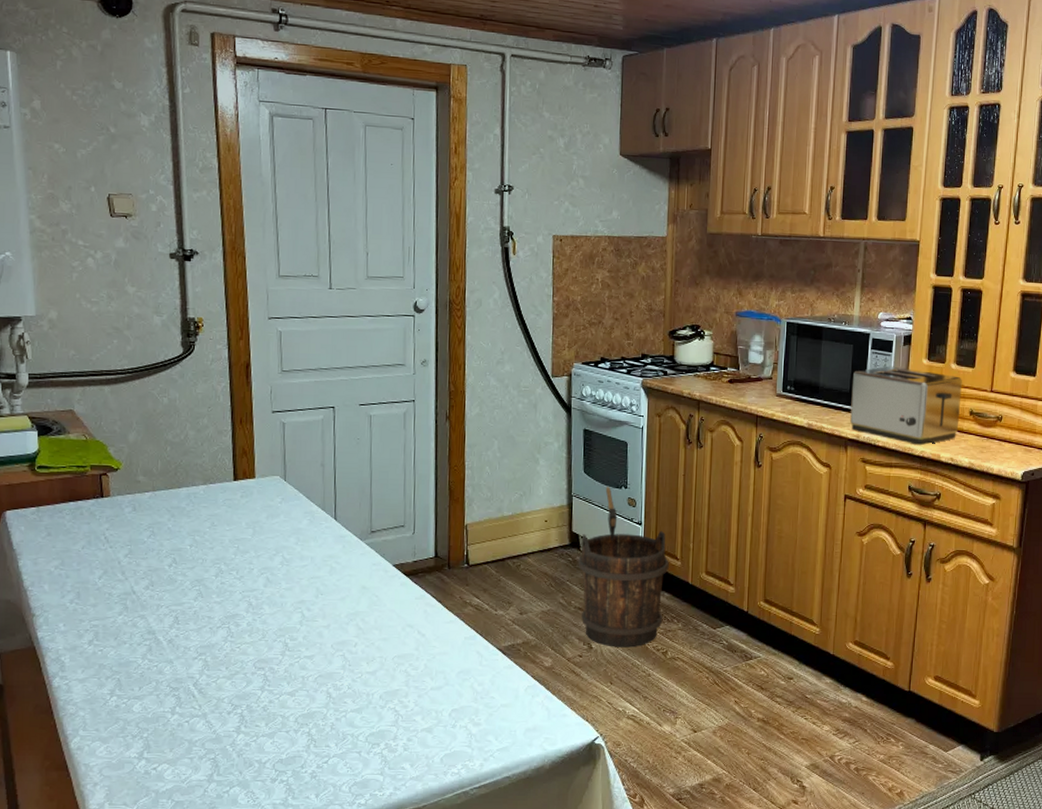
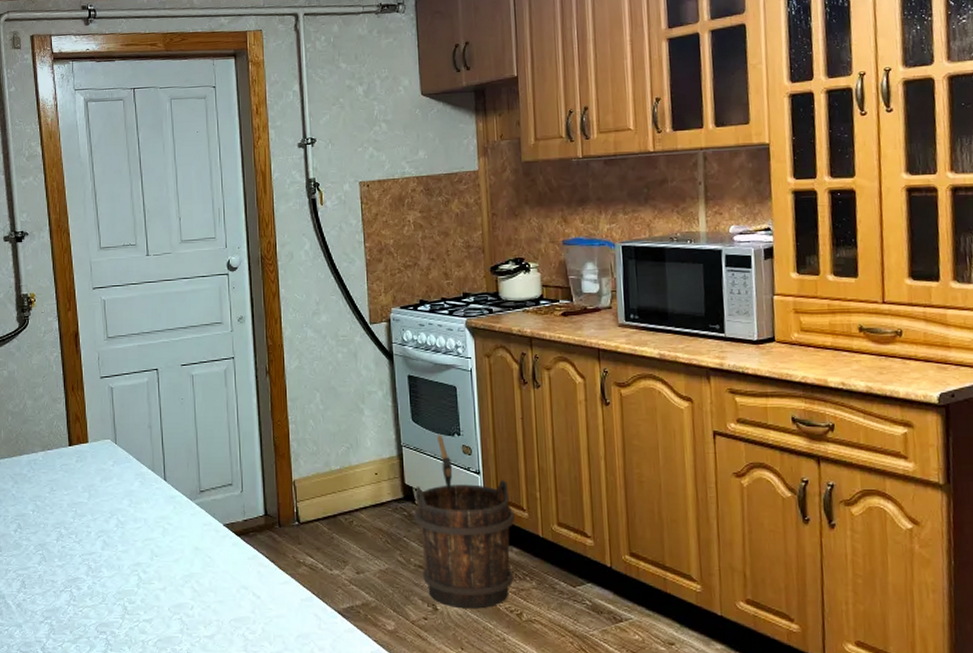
toaster: present [850,366,962,446] -> none [706,283,847,371]

